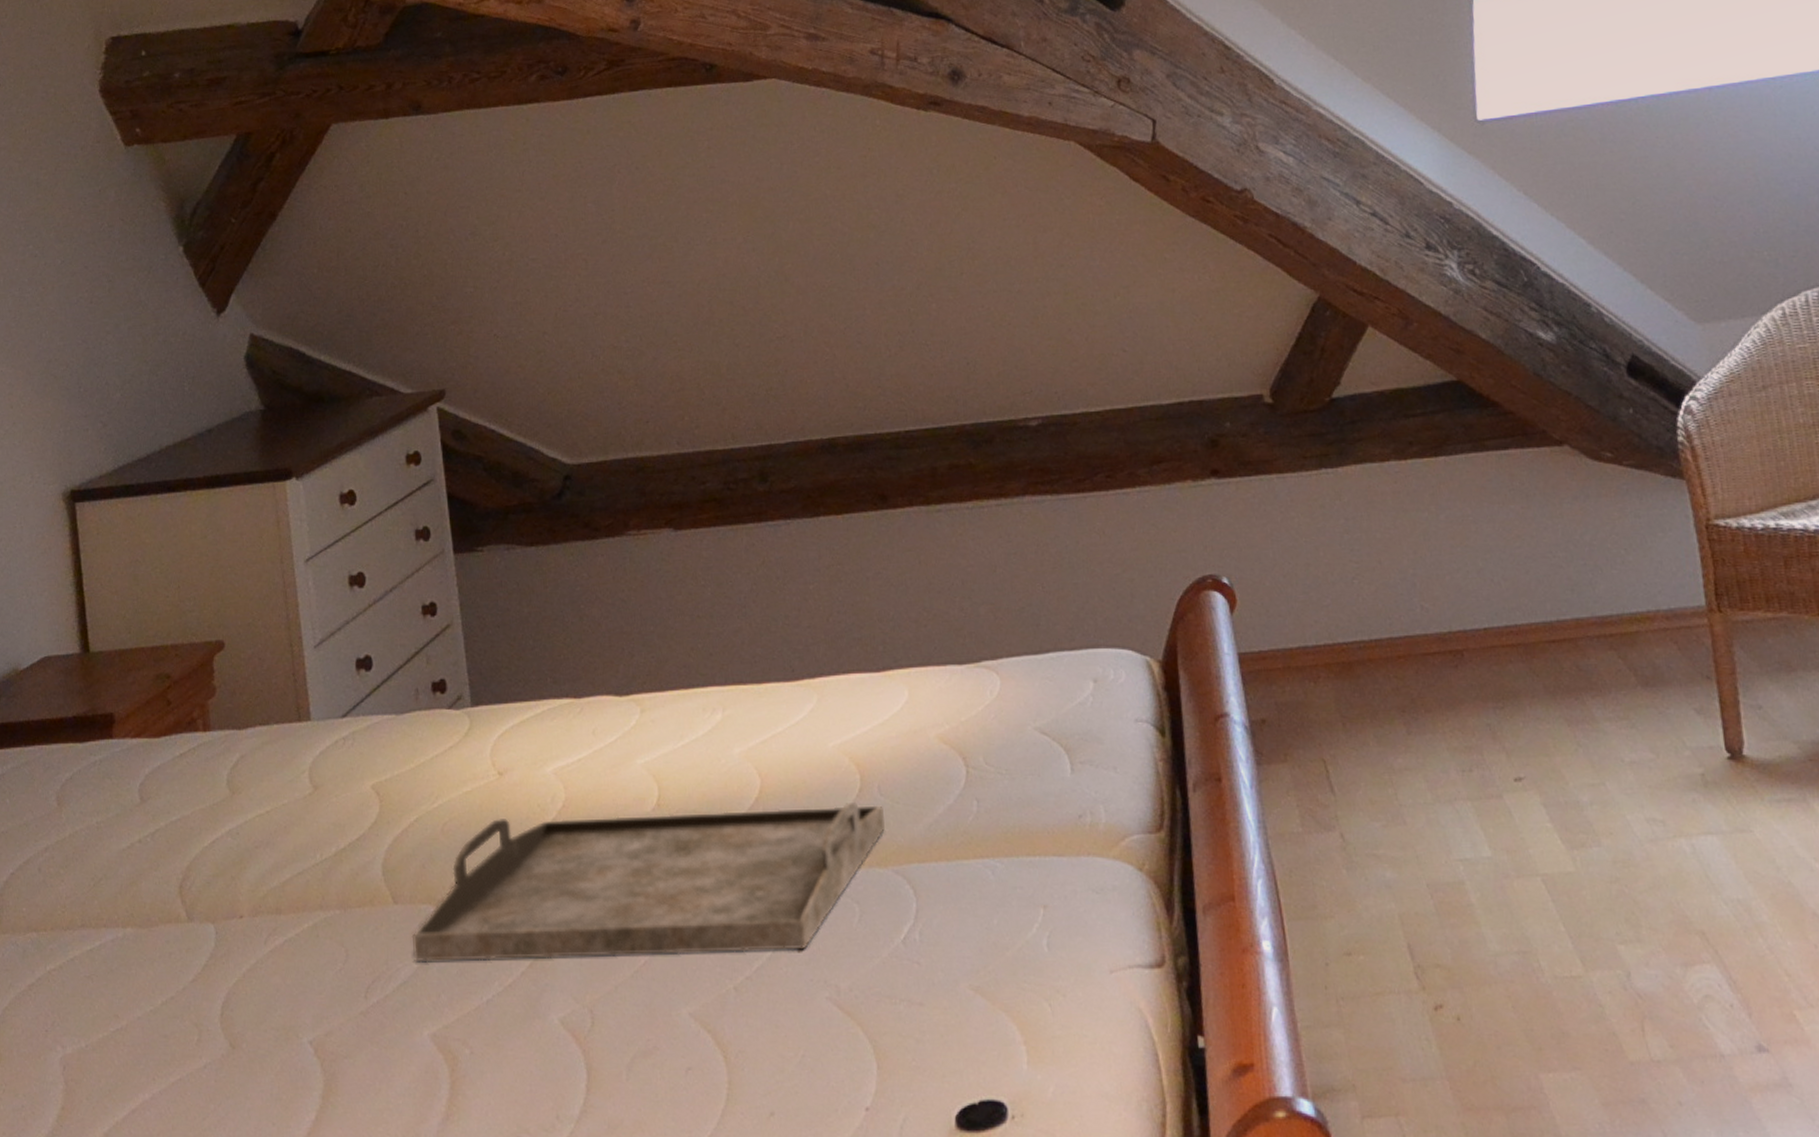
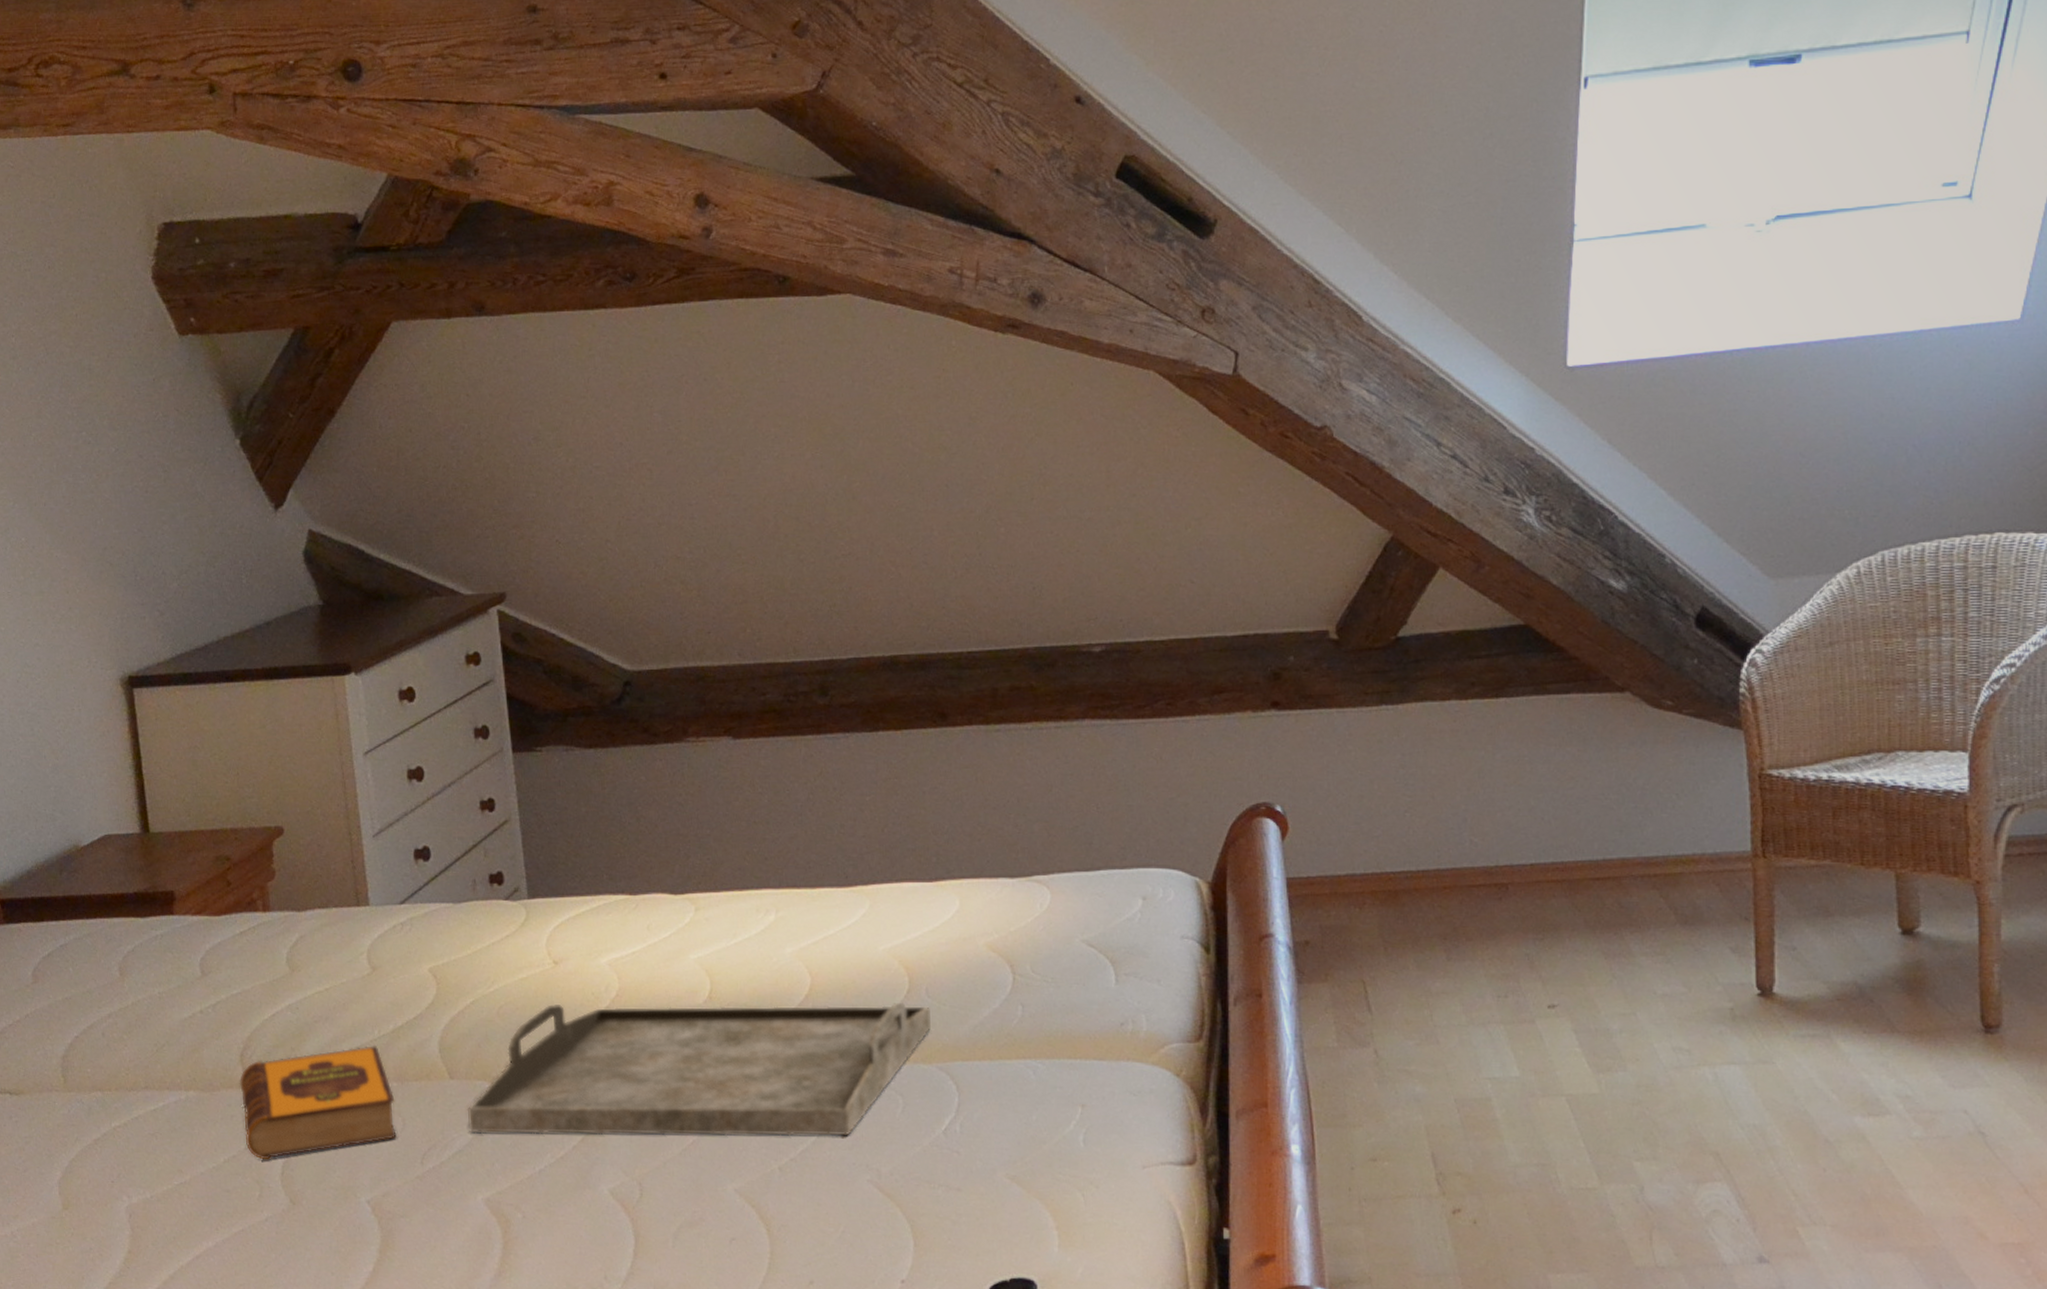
hardback book: none [177,869,340,1001] -> present [239,1044,397,1160]

